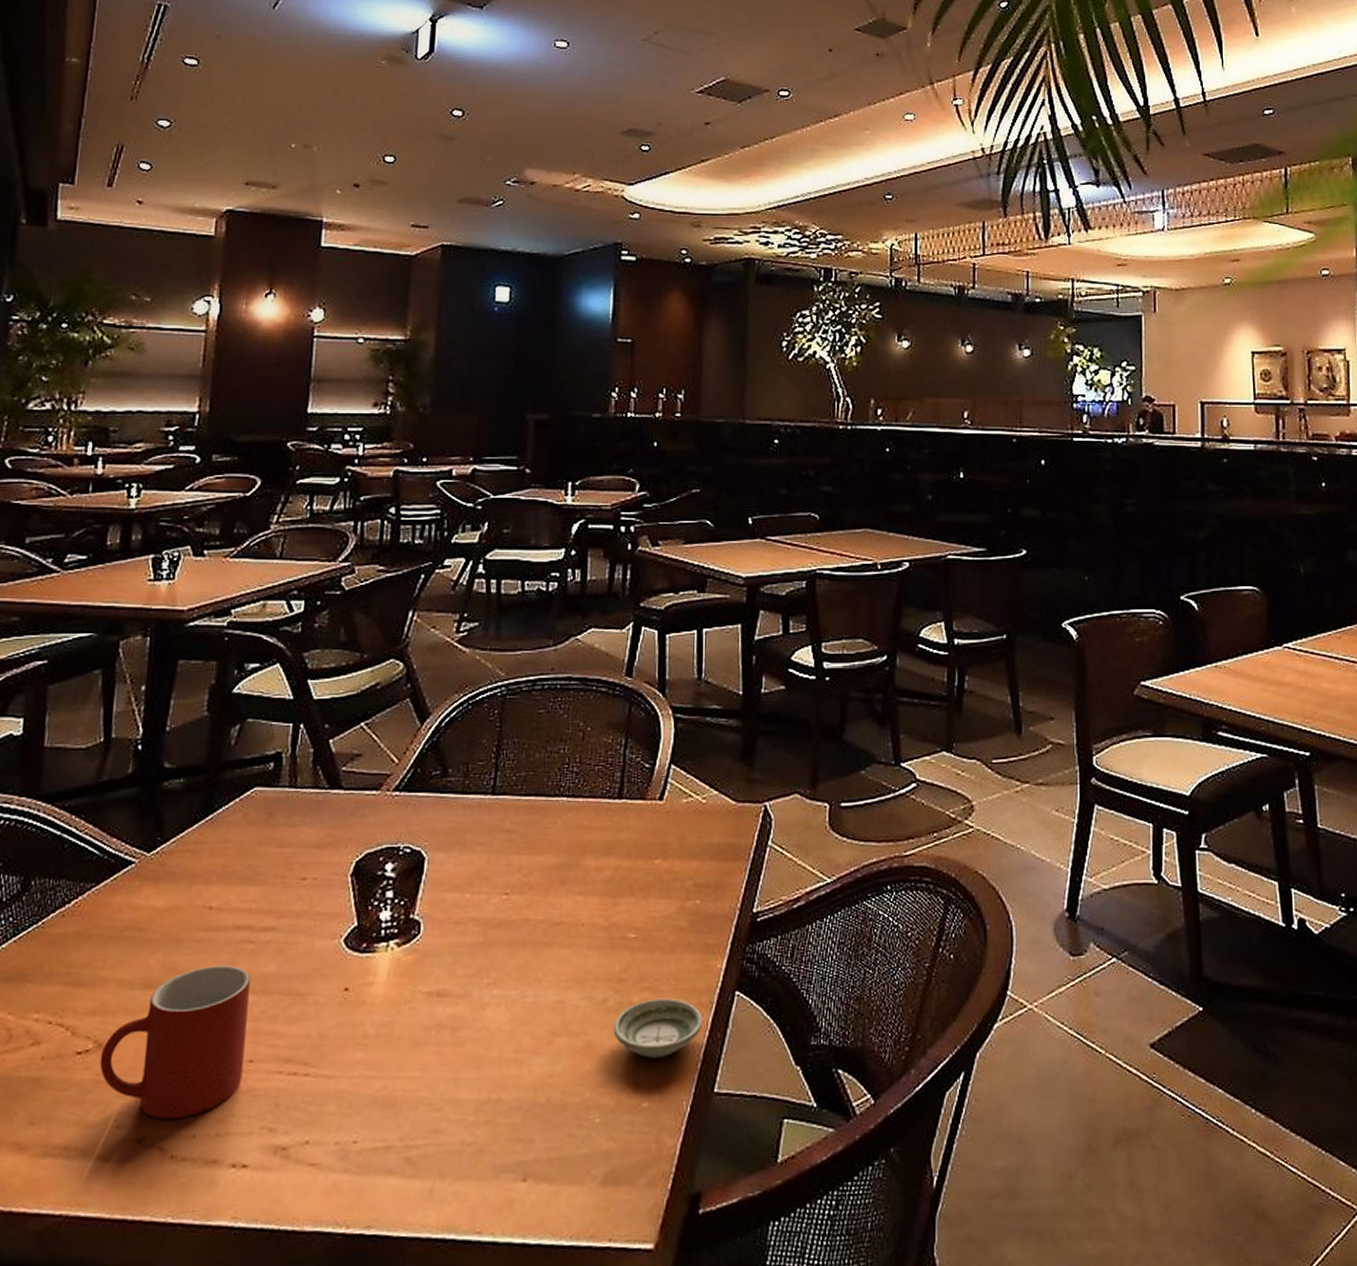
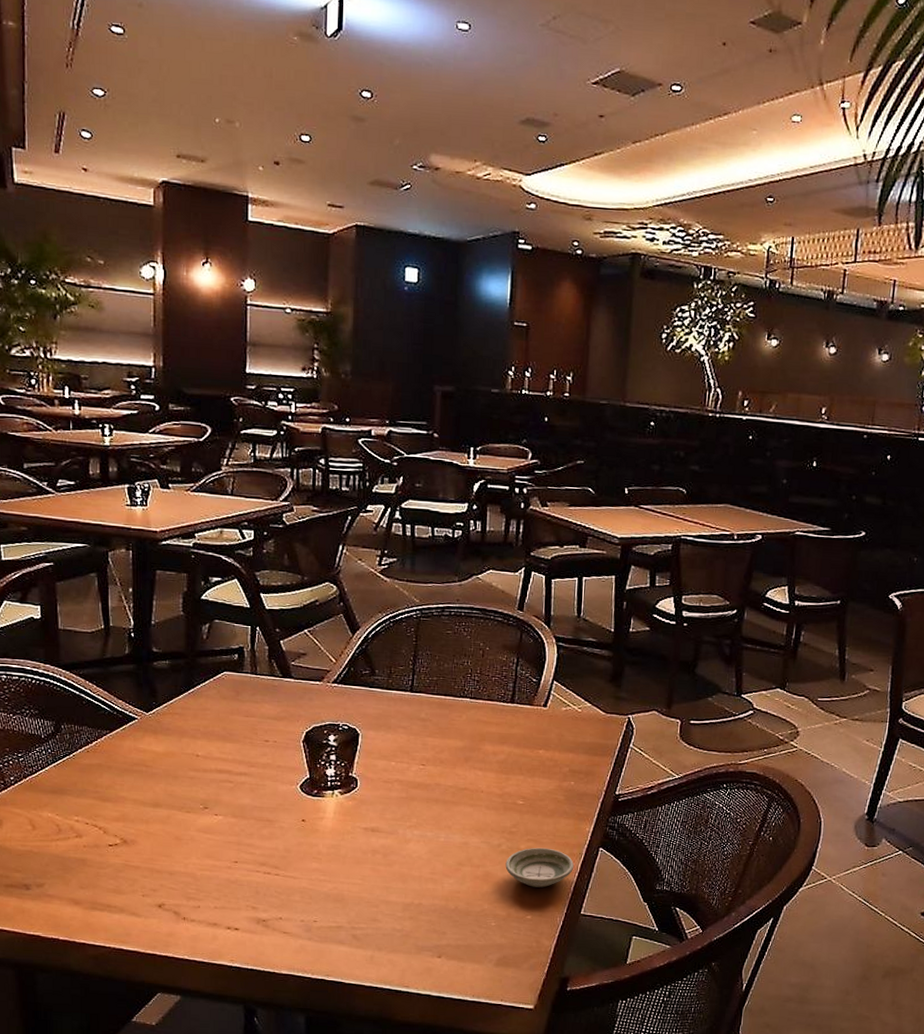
mug: present [99,965,251,1120] -> none [126,795,232,895]

